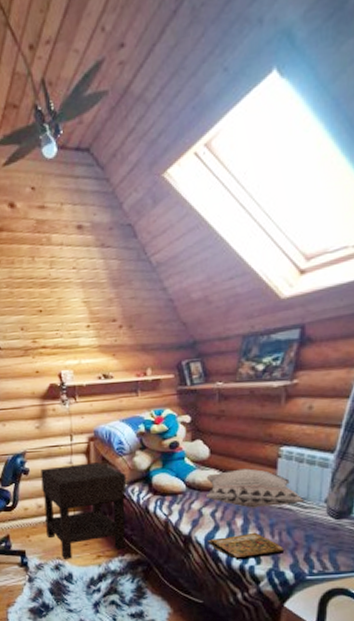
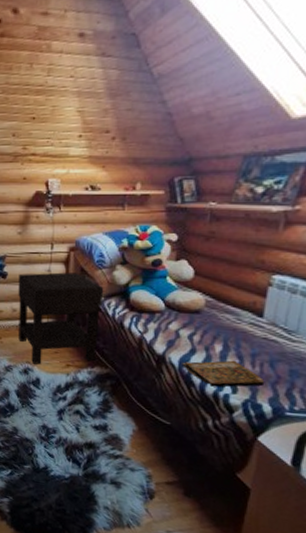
decorative pillow: present [206,468,306,508] -> none [186,293,294,337]

